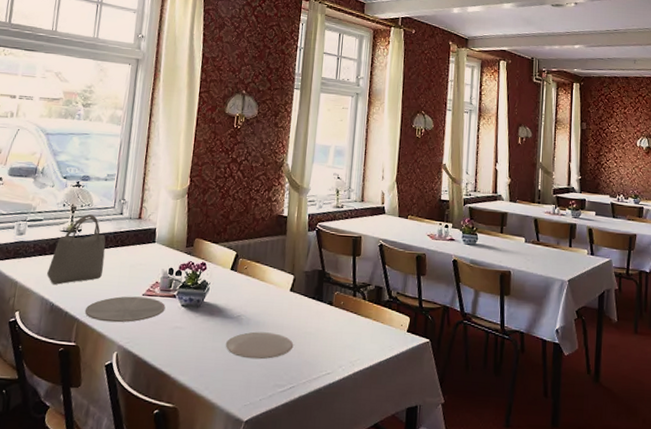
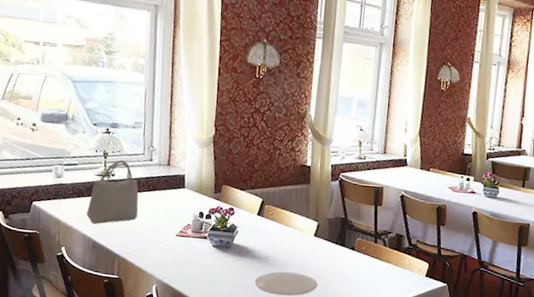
plate: present [84,296,166,323] -> none [124,236,198,260]

